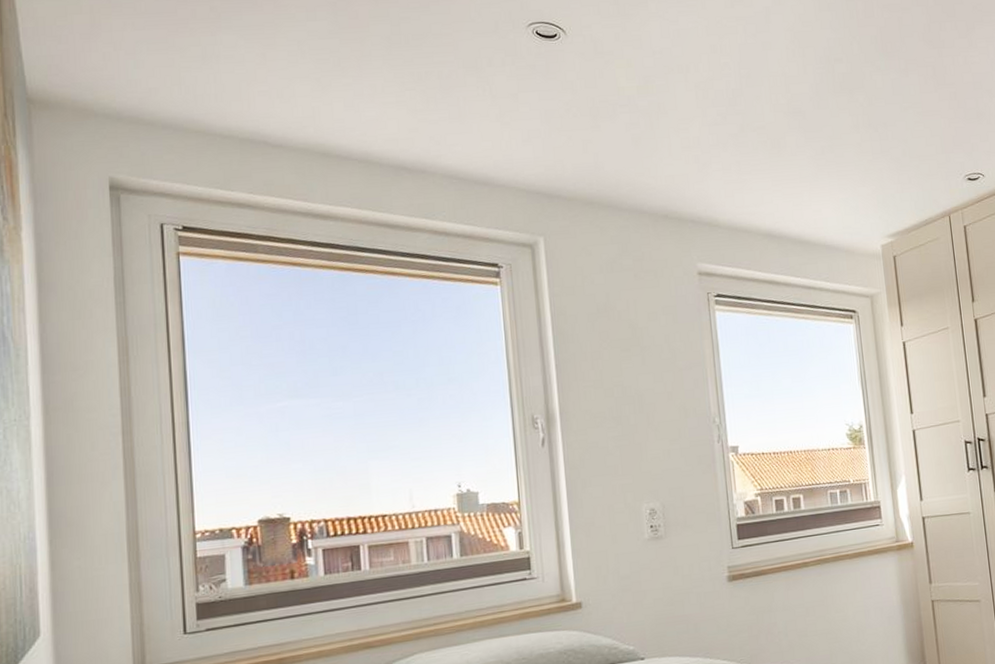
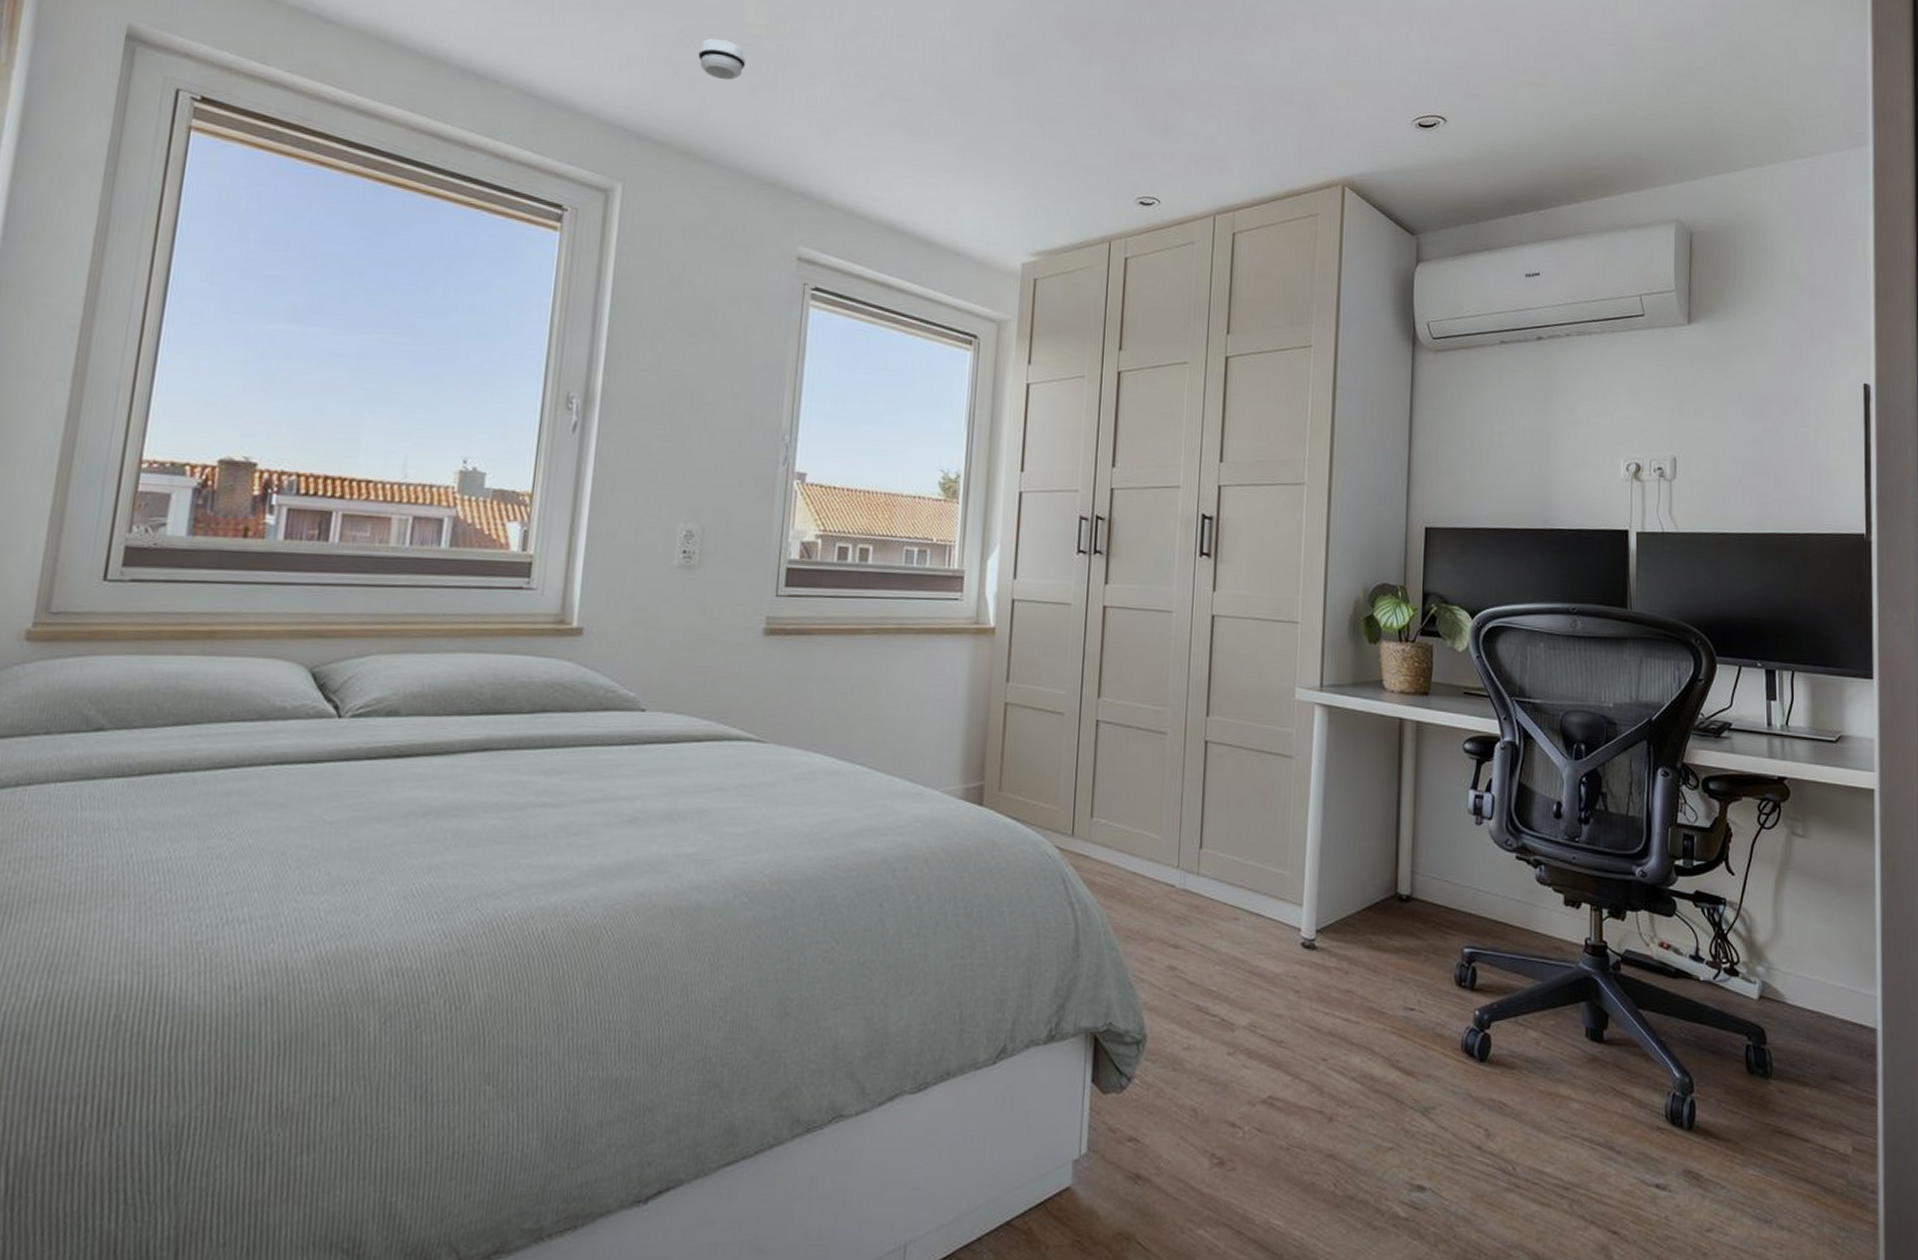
smoke detector: none [585,105,626,138] -> present [698,38,746,81]

